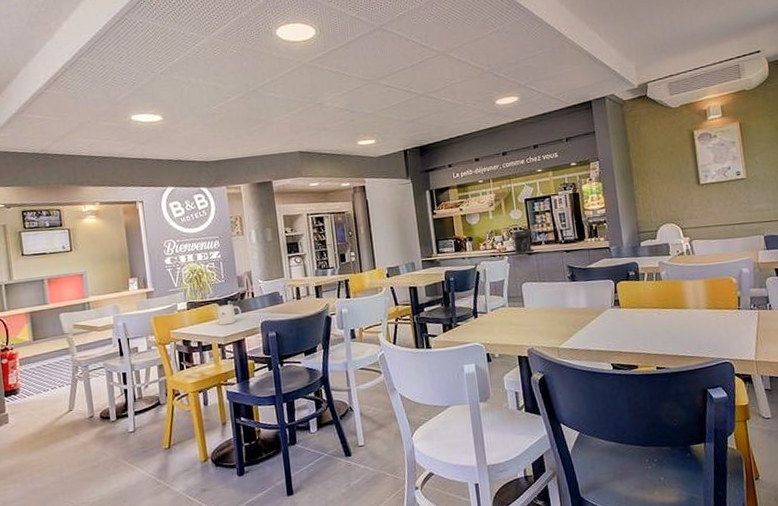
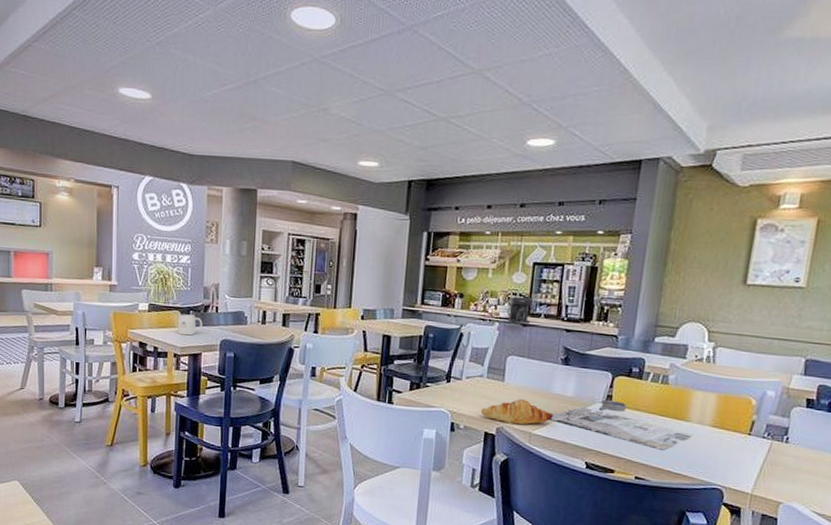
croissant: none [510,319,574,344] -> present [480,399,554,425]
newspaper: none [572,303,698,339] -> present [550,399,697,450]

